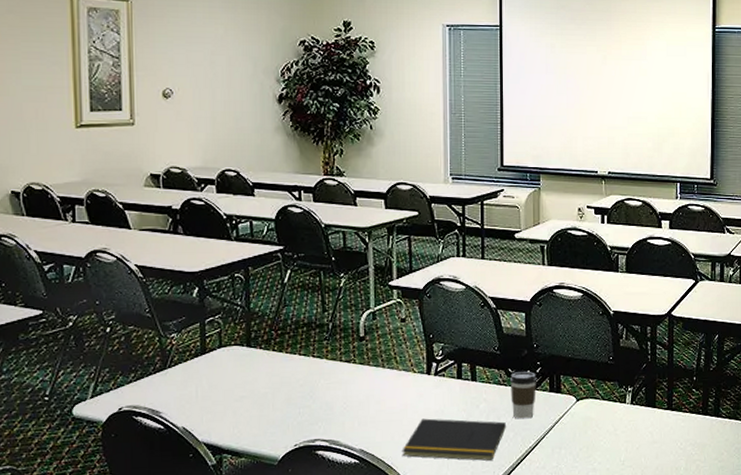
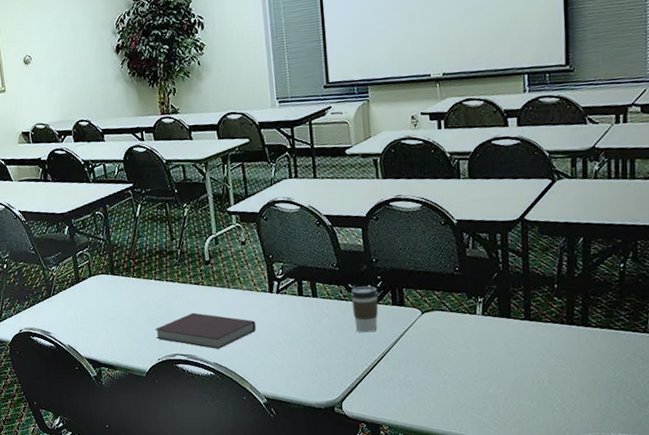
notebook: none [293,393,409,434] -> present [154,312,256,349]
notepad: present [402,418,506,461] -> none [252,333,350,373]

